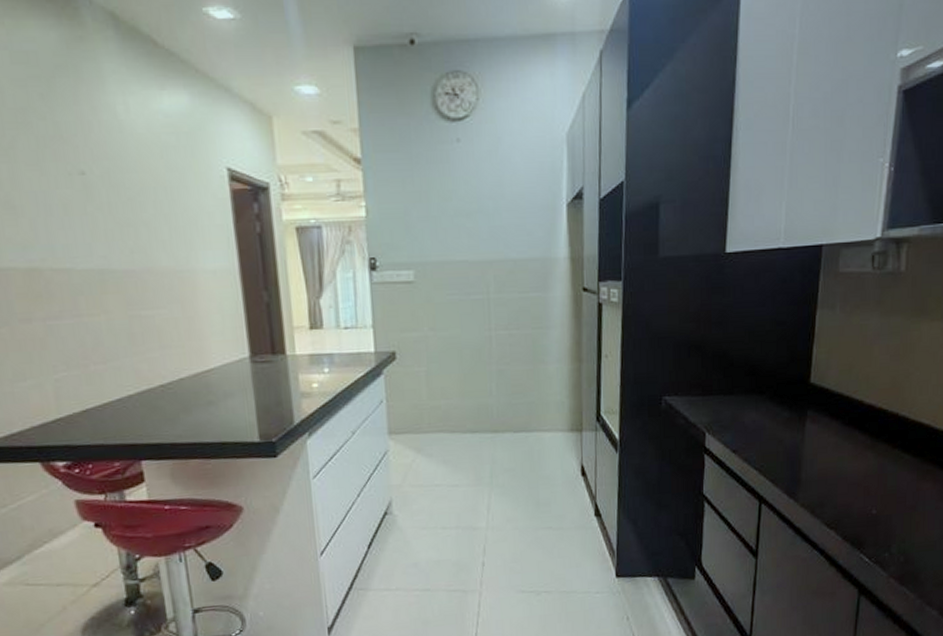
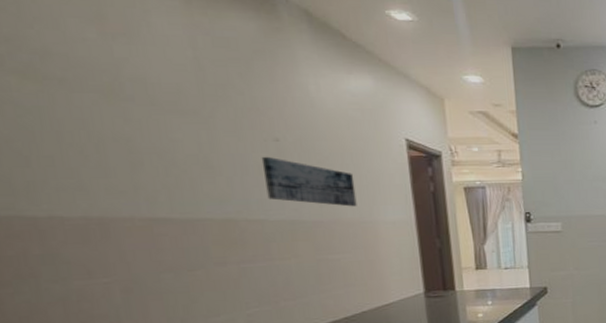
wall art: none [66,193,173,253] -> present [261,156,357,207]

